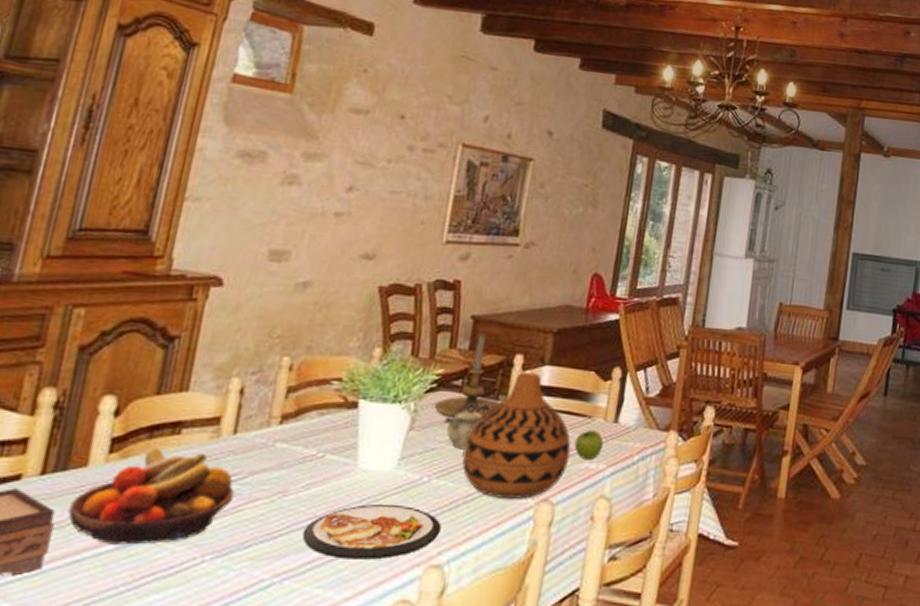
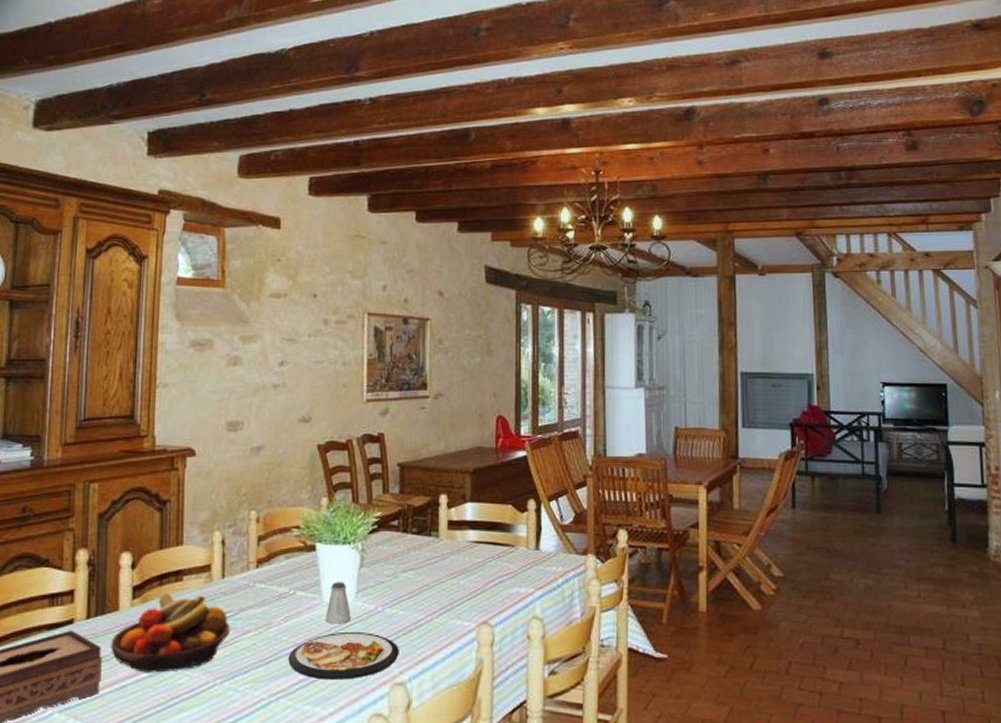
saltshaker: none [356,446,390,495] -> present [325,582,351,624]
candle holder: present [434,333,499,418] -> none [378,478,432,554]
teapot: present [443,403,490,450] -> none [388,540,425,582]
vase: present [462,372,571,499] -> none [408,509,500,622]
fruit: present [574,430,604,461] -> none [503,557,529,585]

